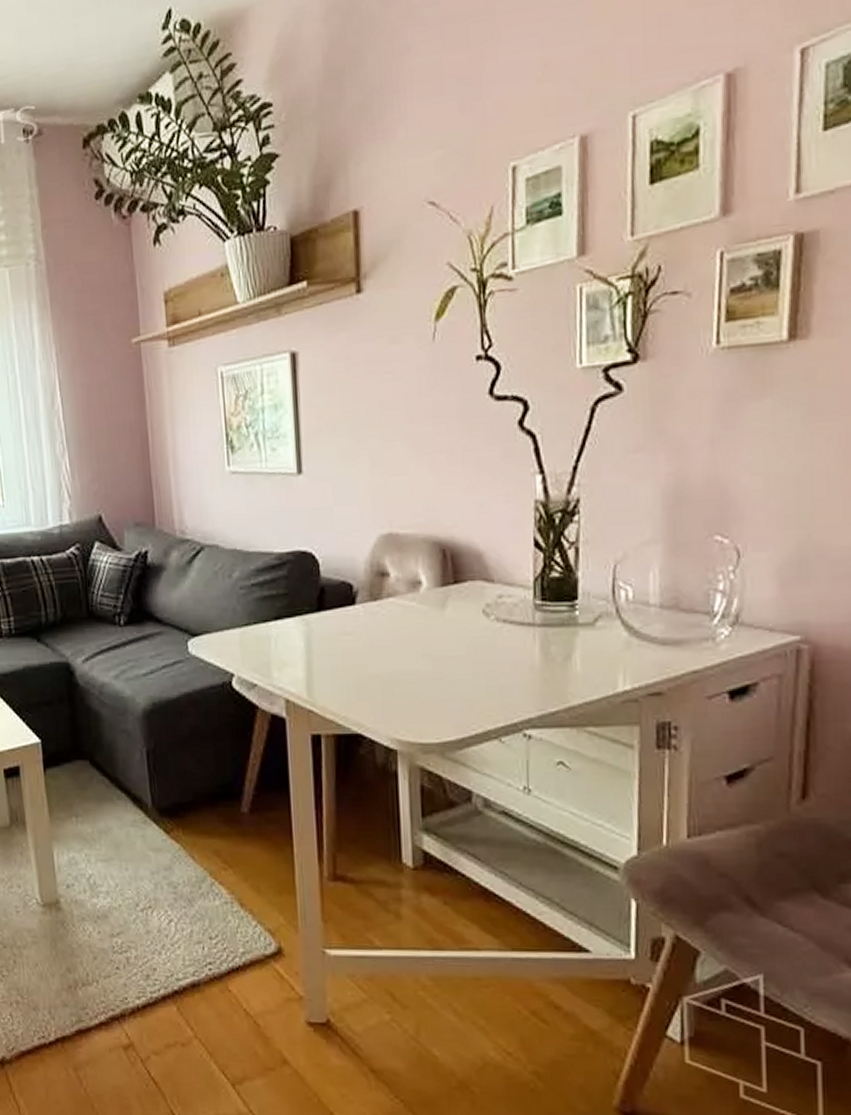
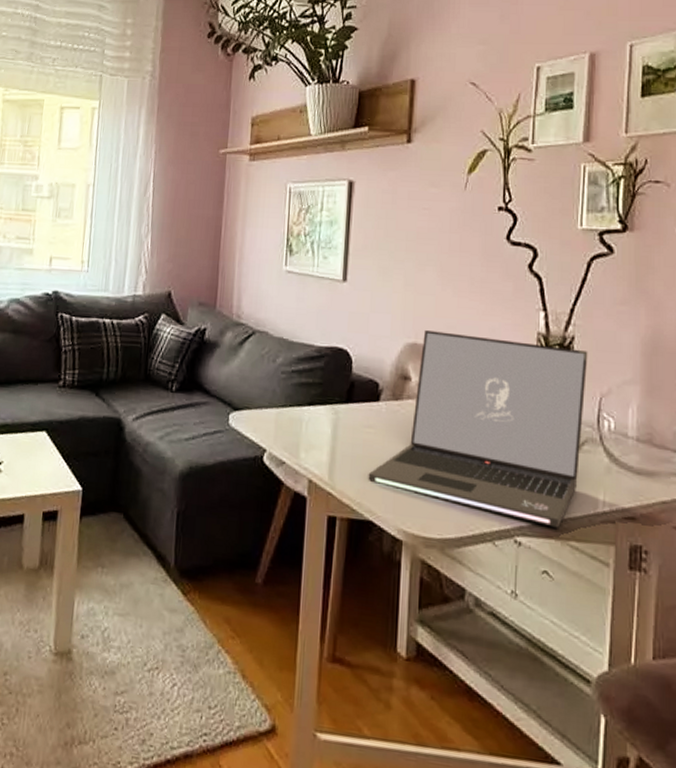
laptop: none [351,513,598,715] -> present [368,330,588,528]

